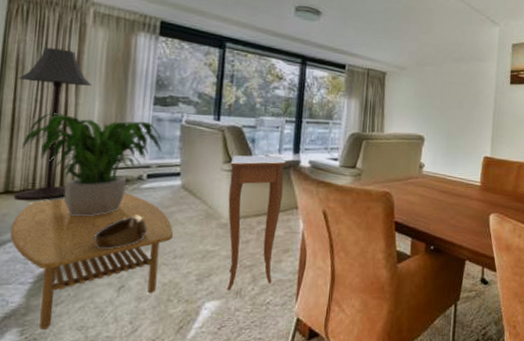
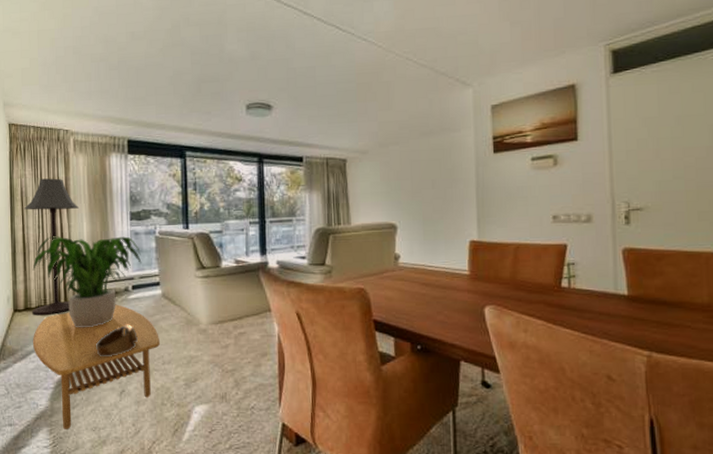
side table: present [226,155,286,290] -> none [202,258,255,395]

